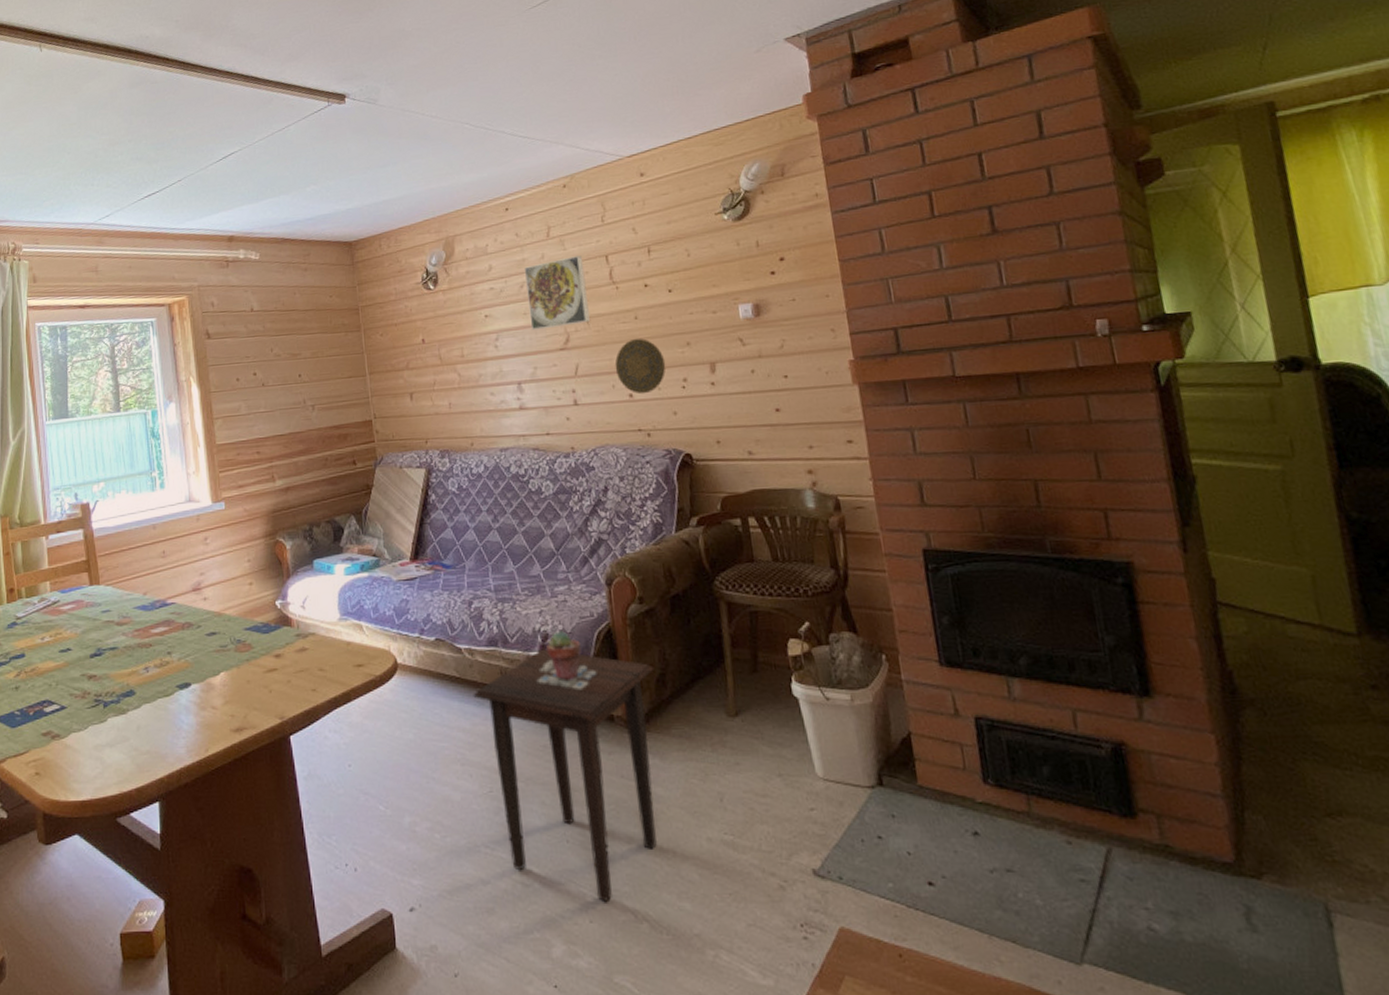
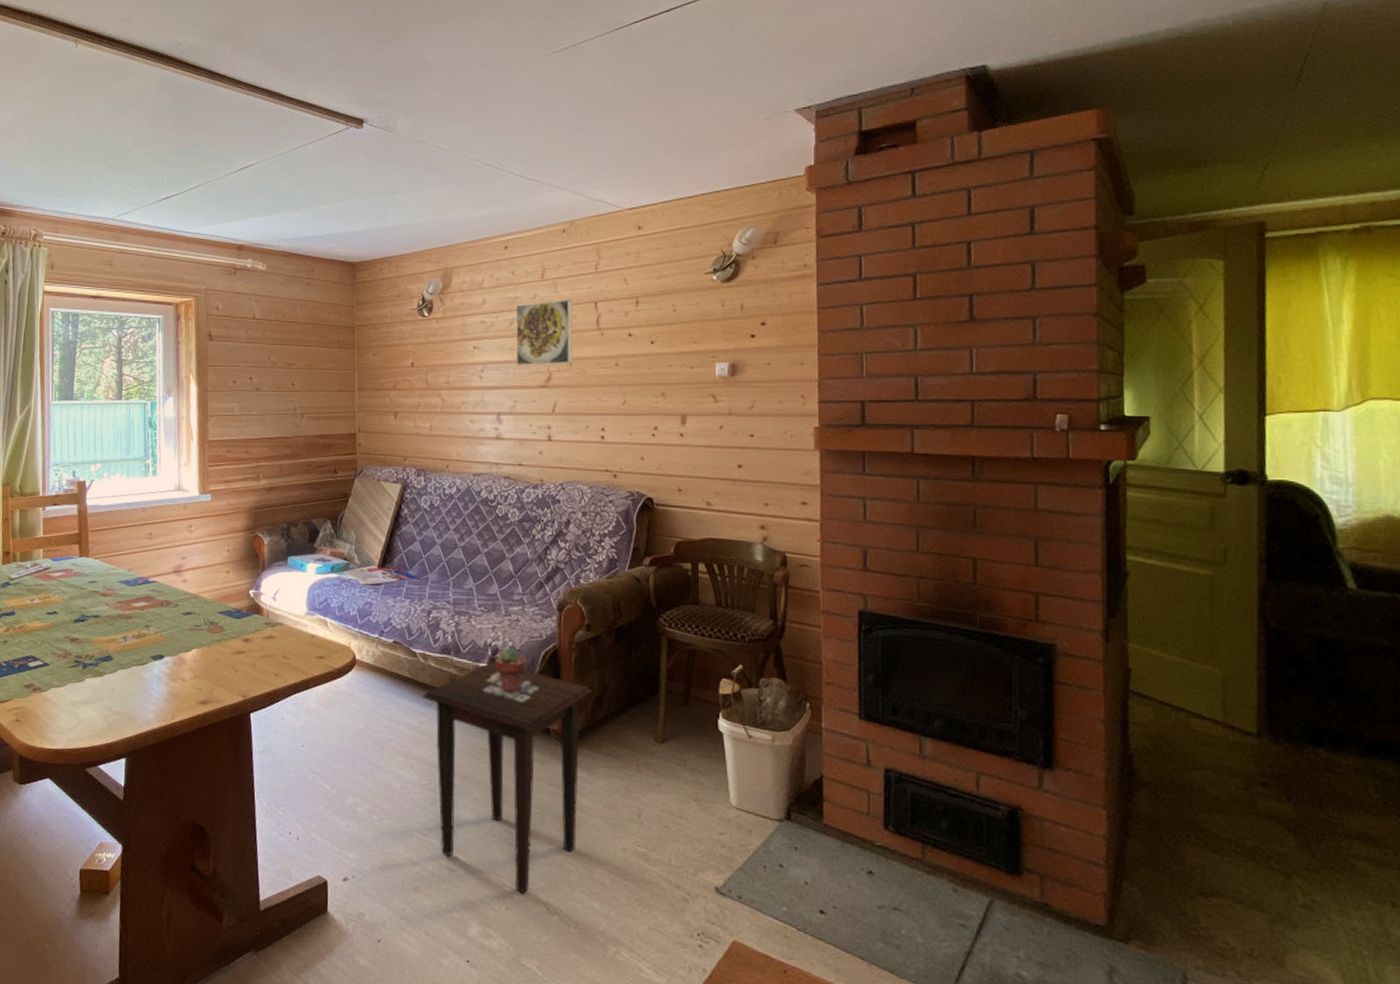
decorative plate: present [615,338,666,395] -> none [591,385,639,438]

